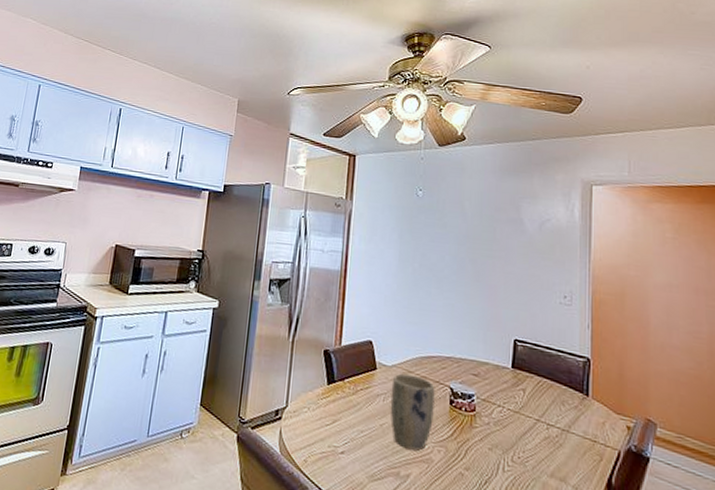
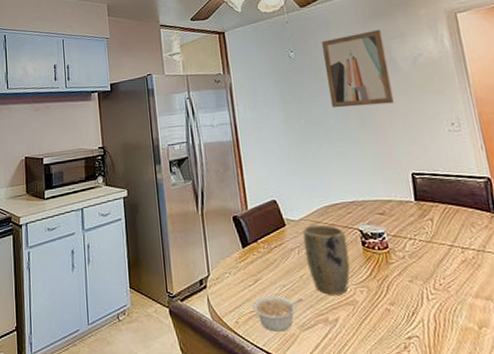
legume: none [324,438,378,479] -> present [251,296,303,332]
wall art: none [450,185,515,264] -> present [321,30,394,108]

